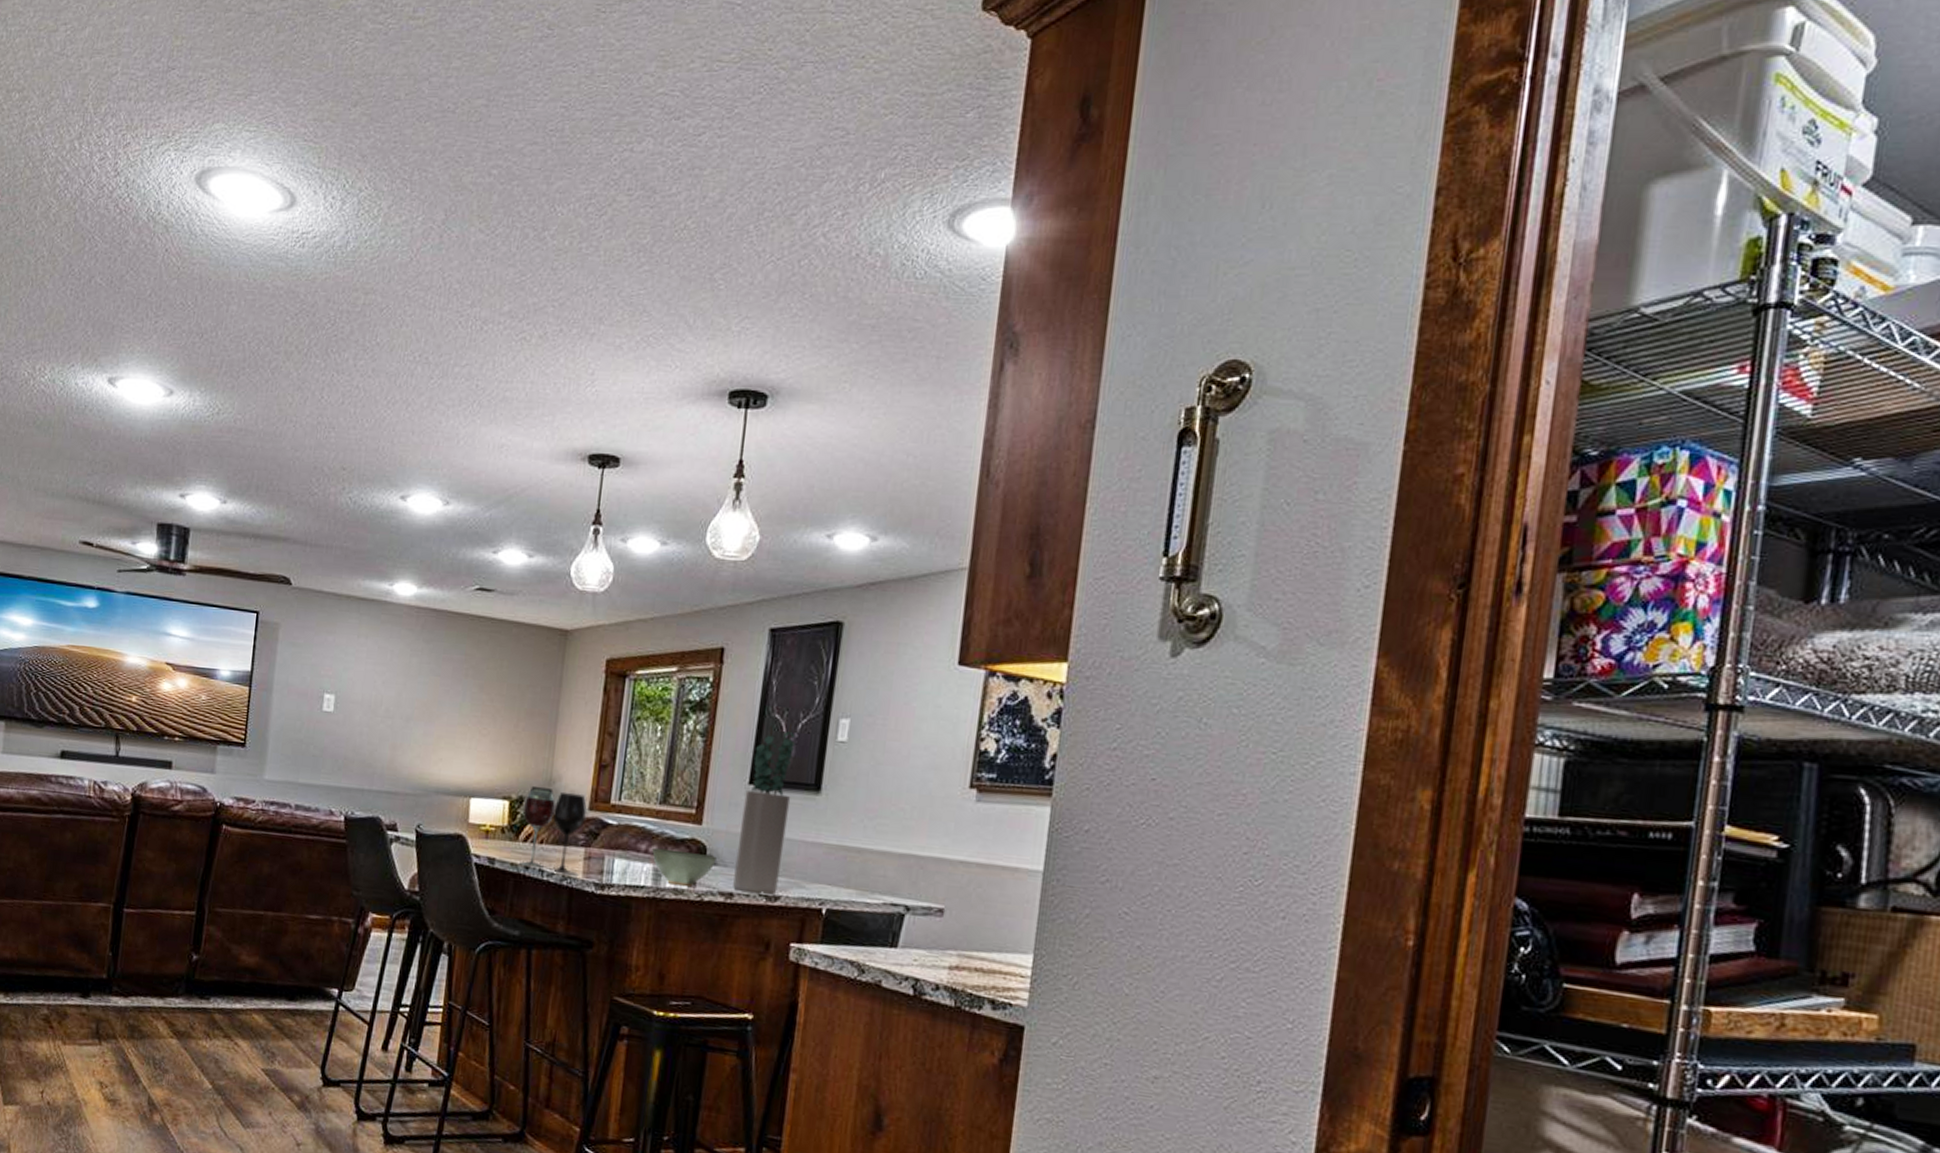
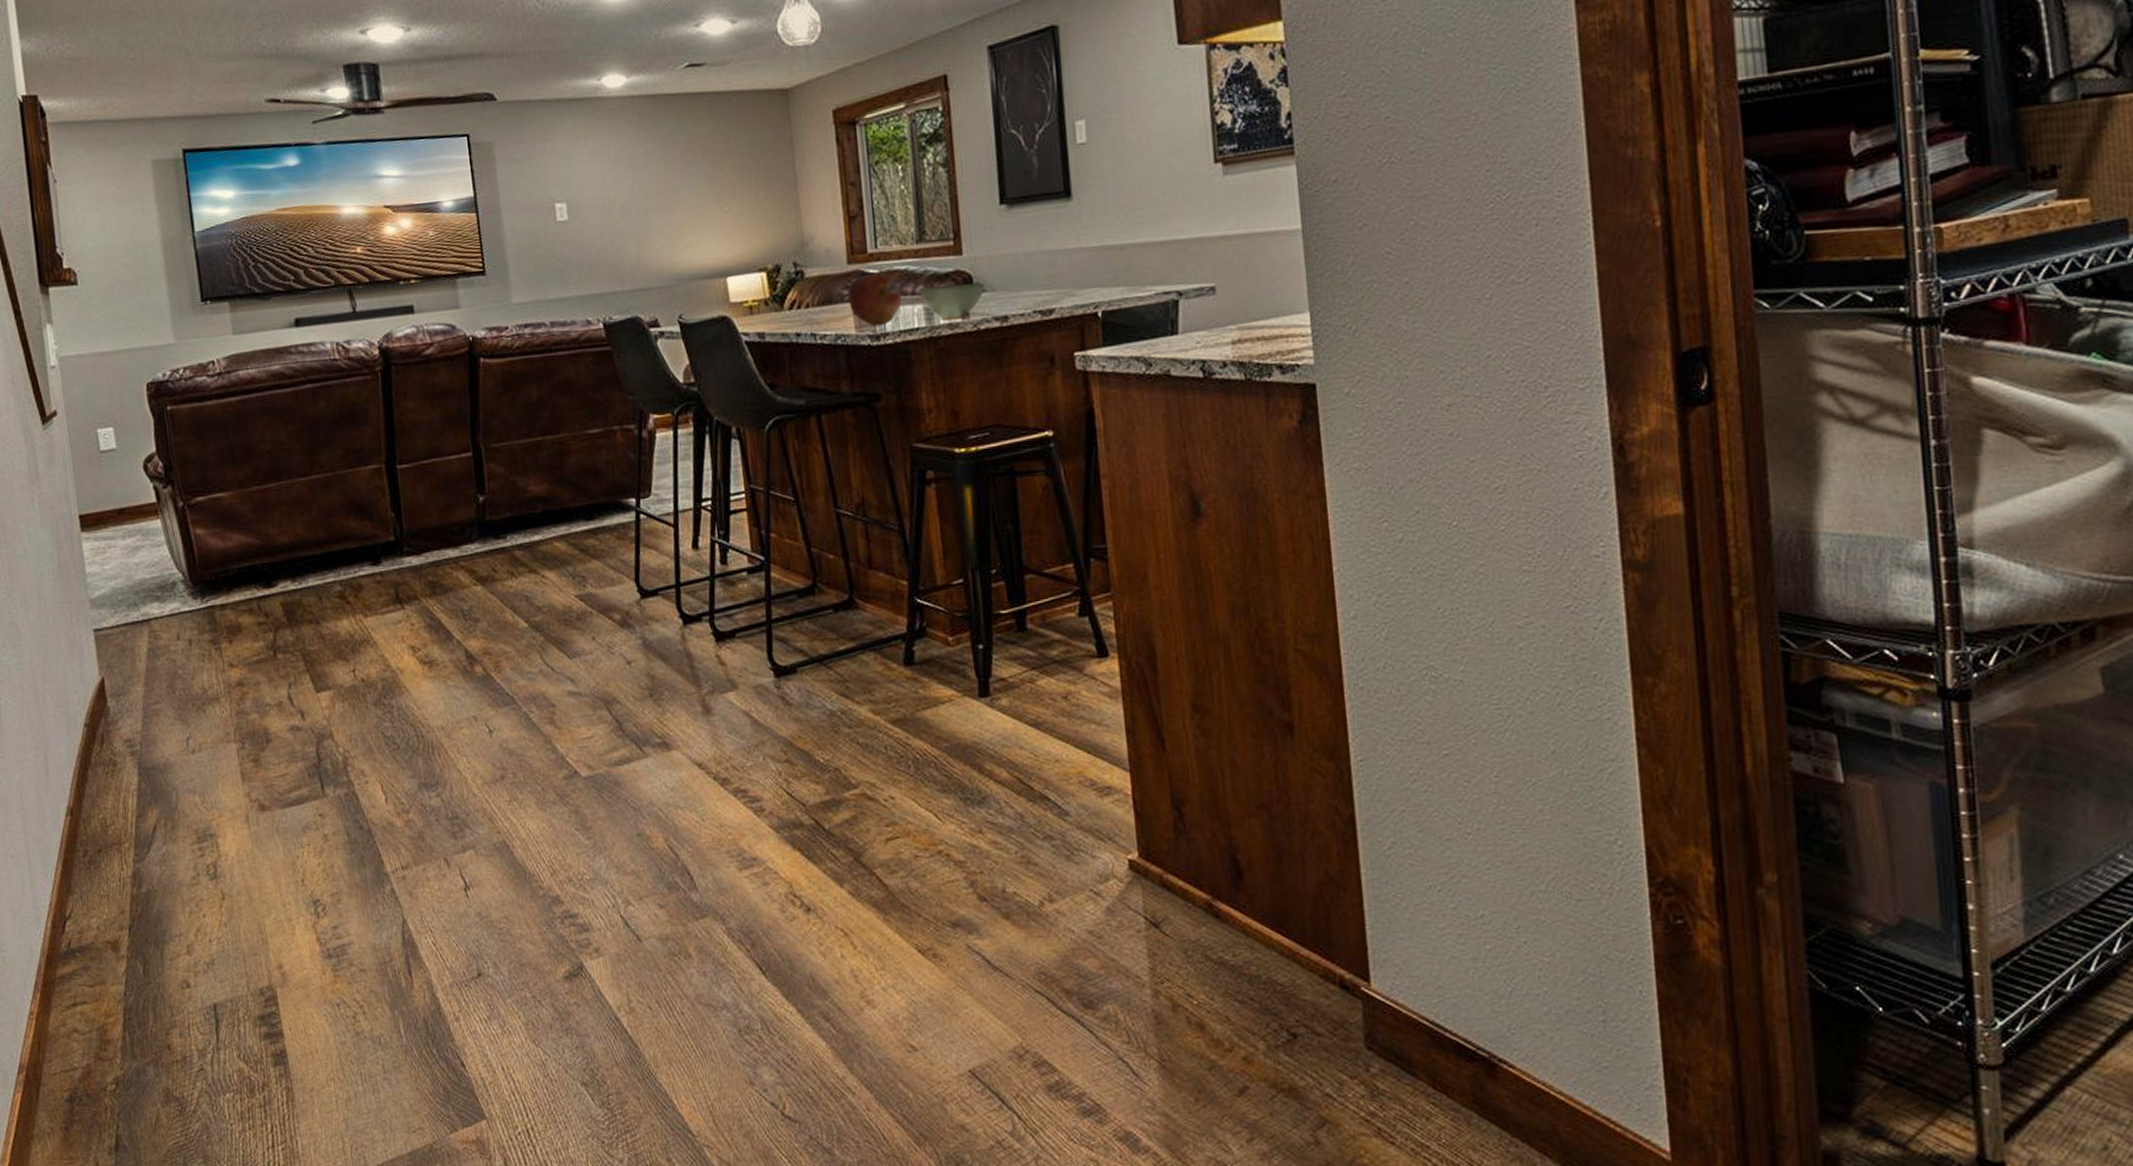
wineglass: present [518,785,555,869] -> none [781,251,816,335]
wineglass: present [549,792,587,874] -> none [812,249,850,333]
fruit: none [582,824,635,877] -> present [848,273,902,327]
vase: present [733,723,796,897] -> none [998,136,1050,314]

